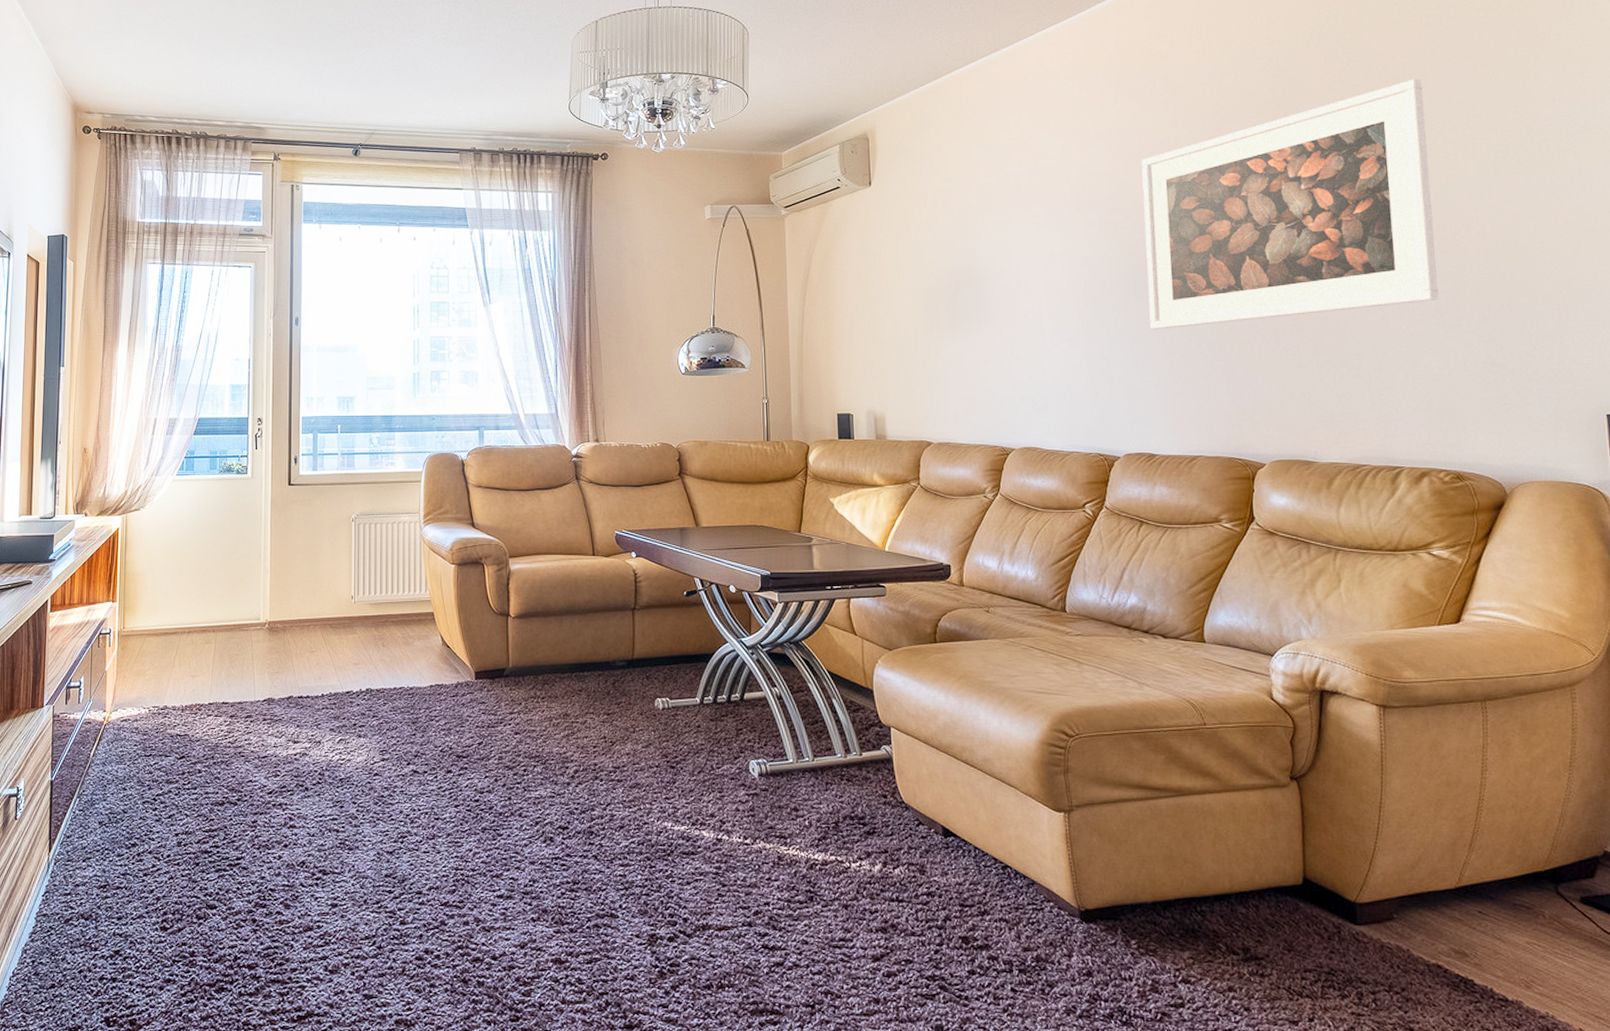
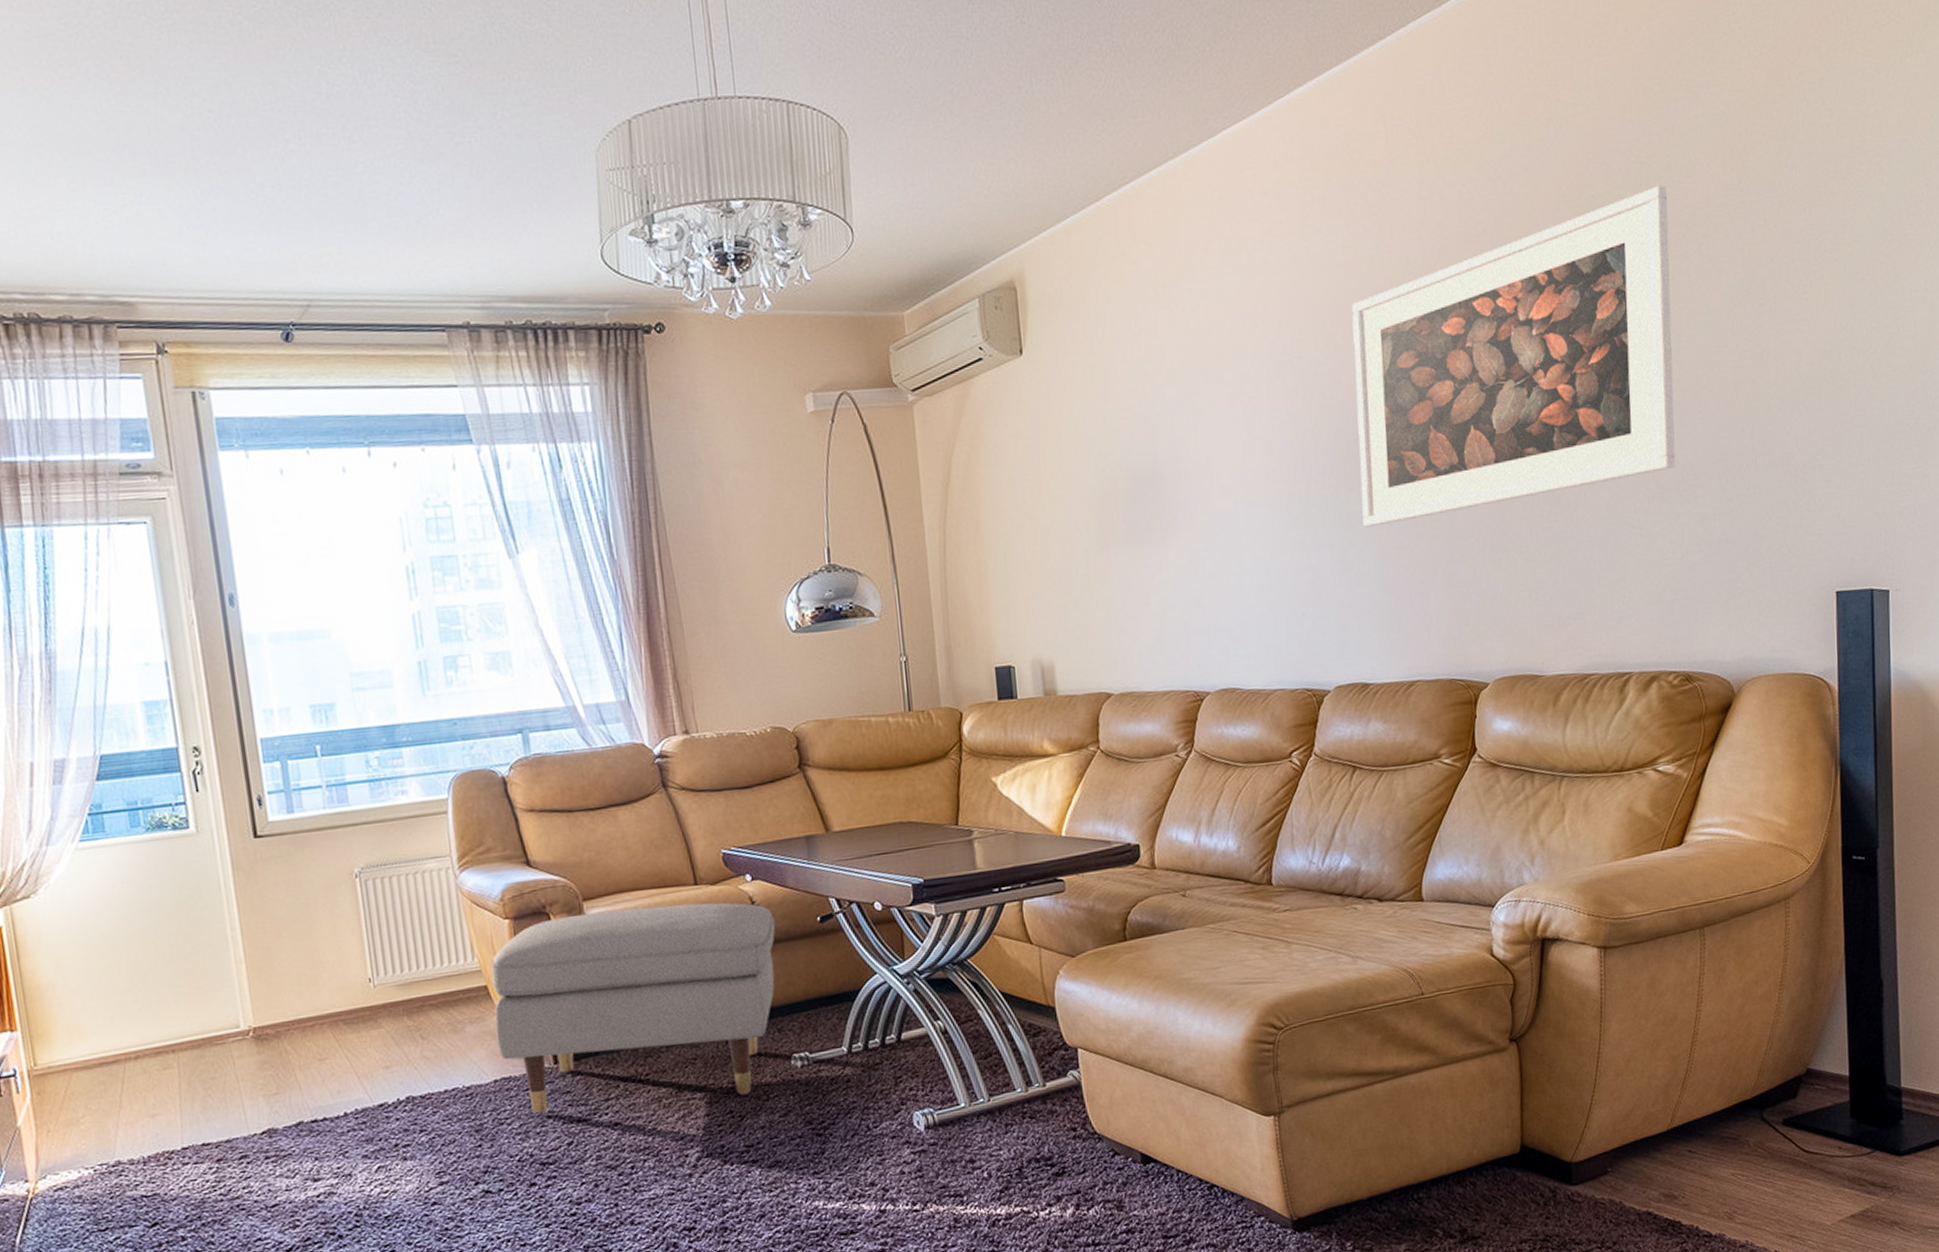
ottoman: none [436,567,651,726] -> present [491,902,776,1114]

